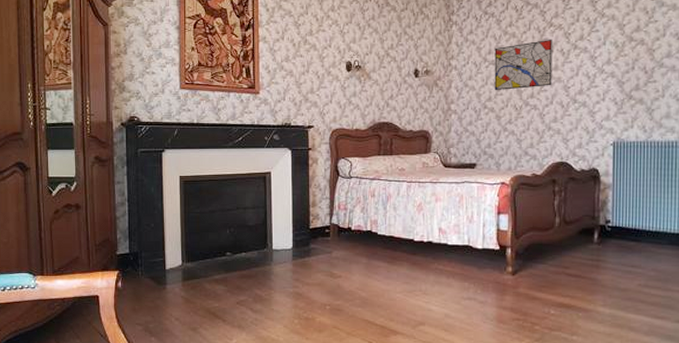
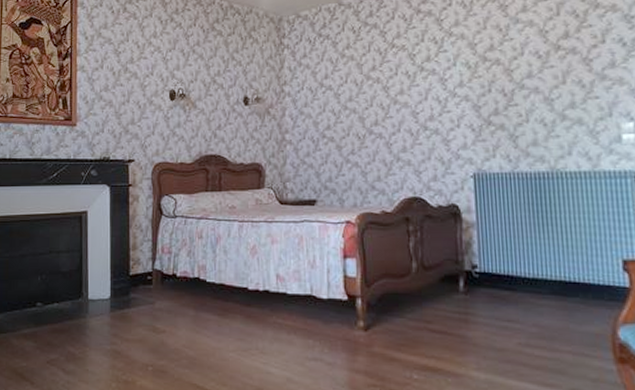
wall art: present [494,39,552,90] -> none [331,61,398,118]

